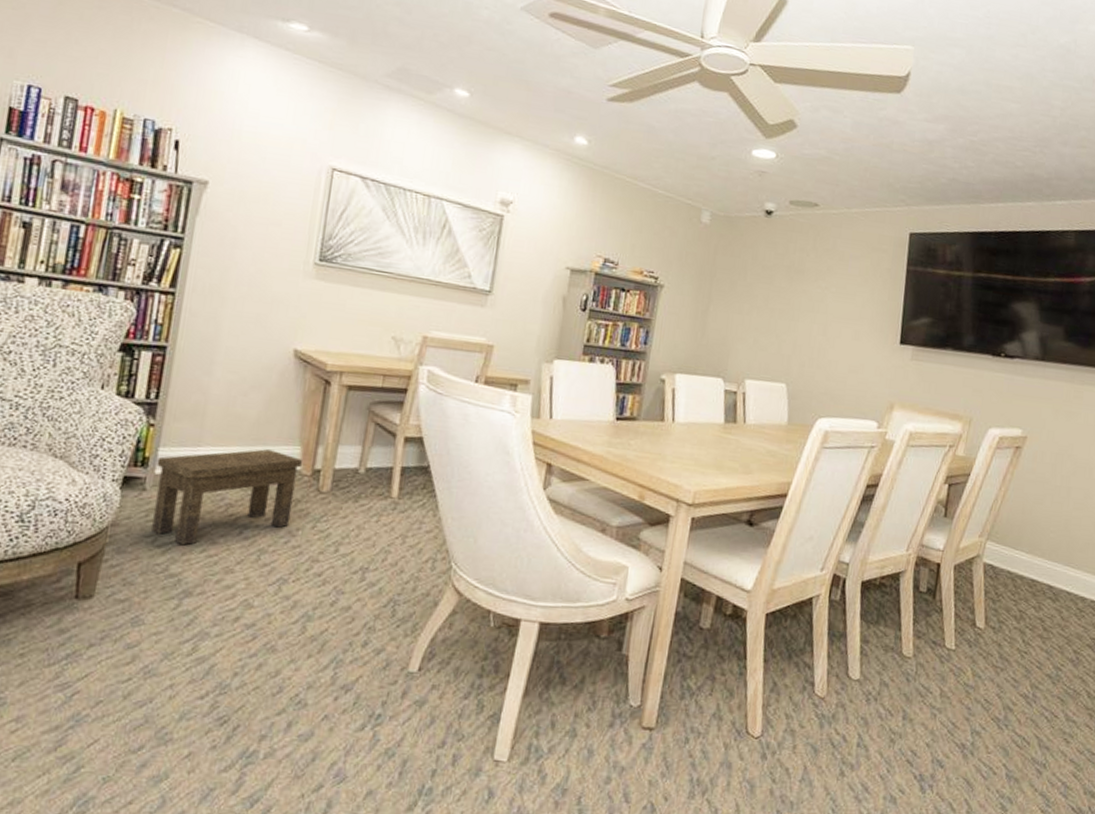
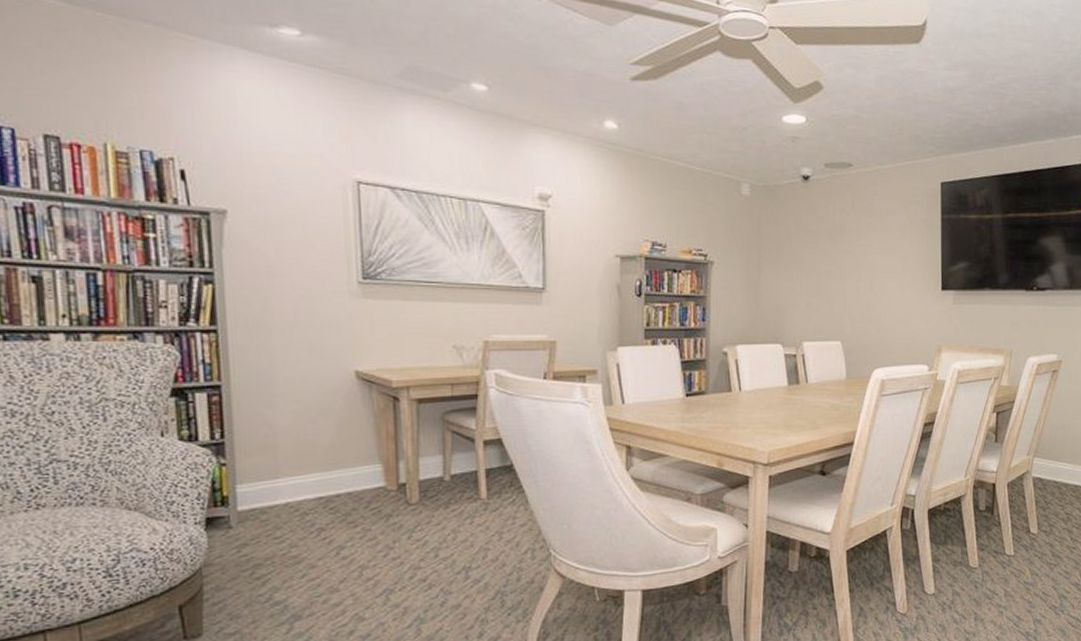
side table: present [151,449,303,546] -> none [237,471,387,574]

